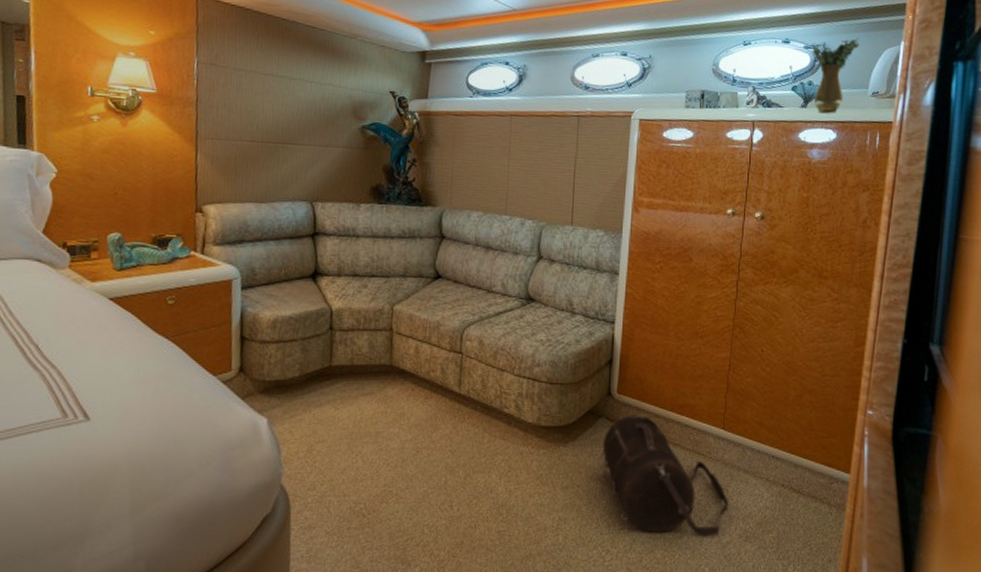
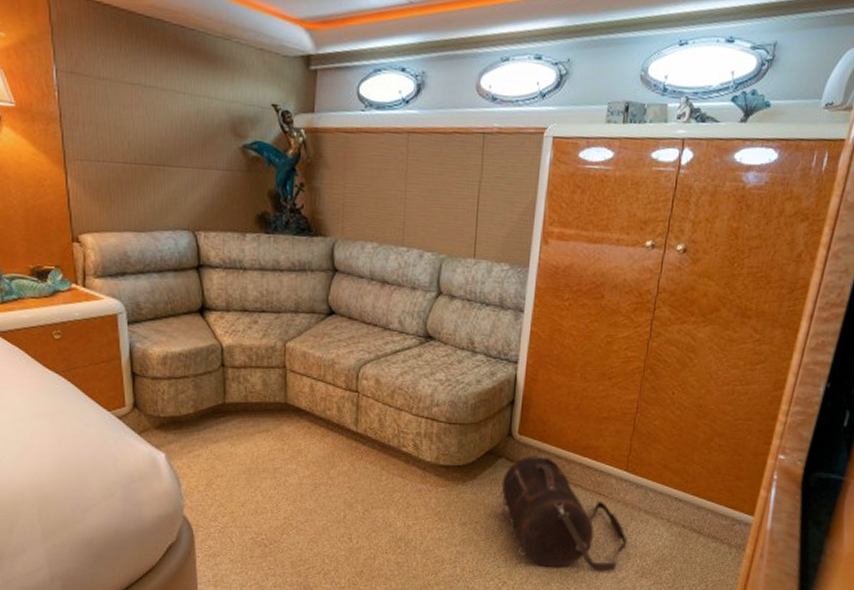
vase: present [812,37,860,114] -> none [756,34,818,130]

